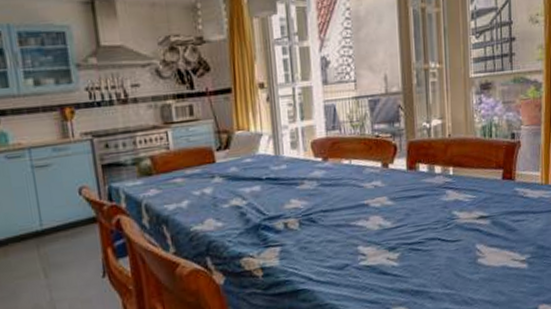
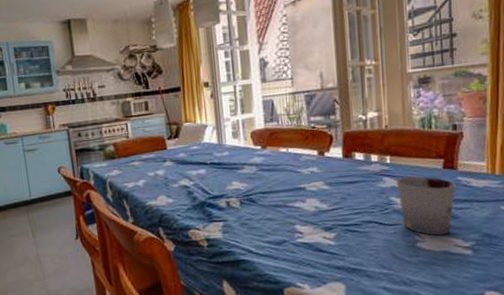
cup: none [458,188,514,250] -> present [396,176,456,236]

